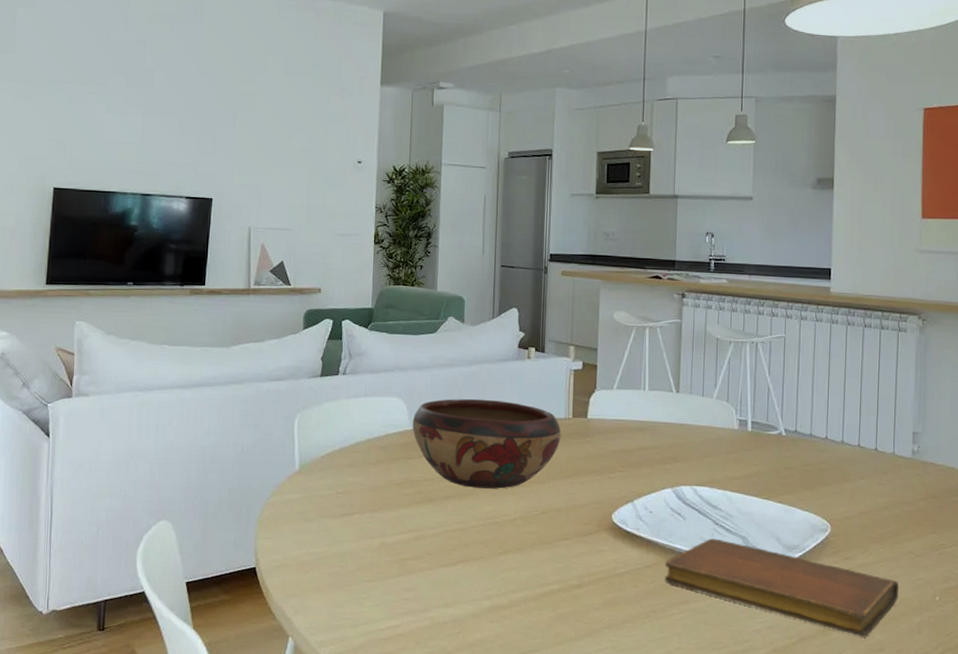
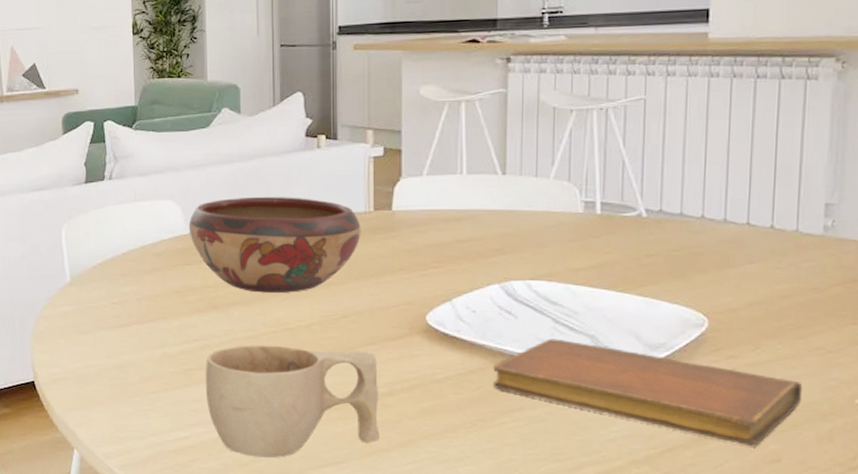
cup: none [417,537,570,647] -> present [205,345,379,459]

